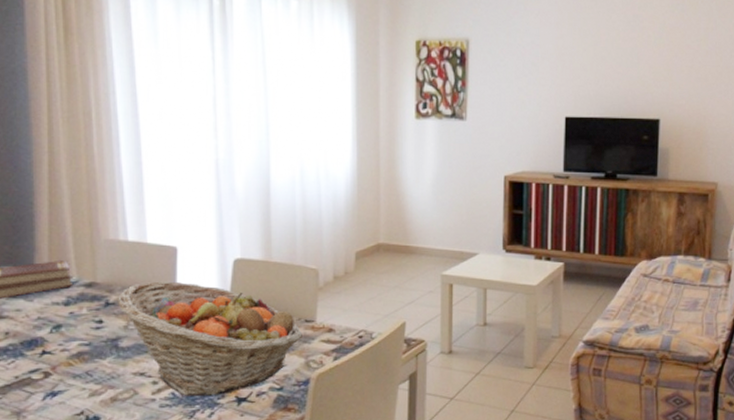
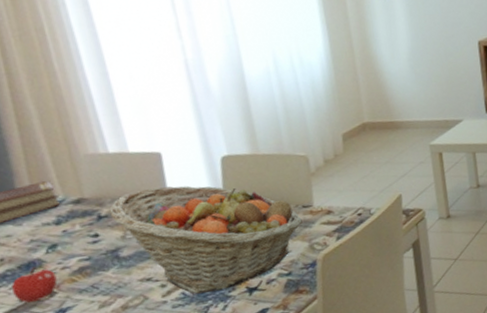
apple: none [9,345,55,382] -> present [11,267,58,303]

